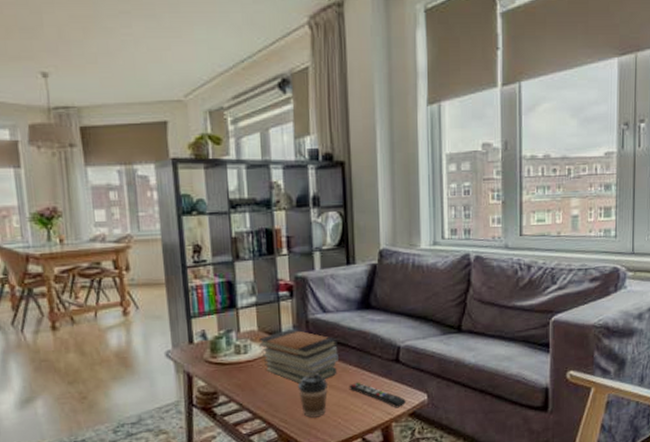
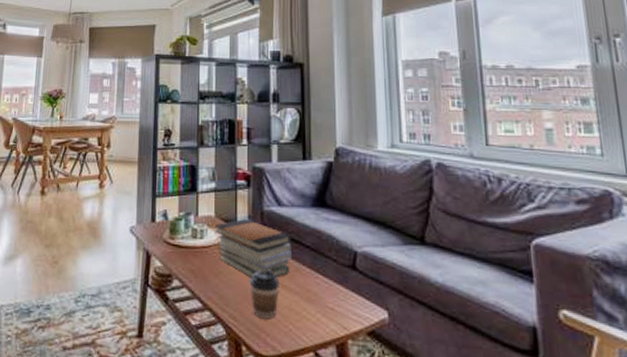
remote control: present [349,382,406,408] -> none [302,285,364,323]

